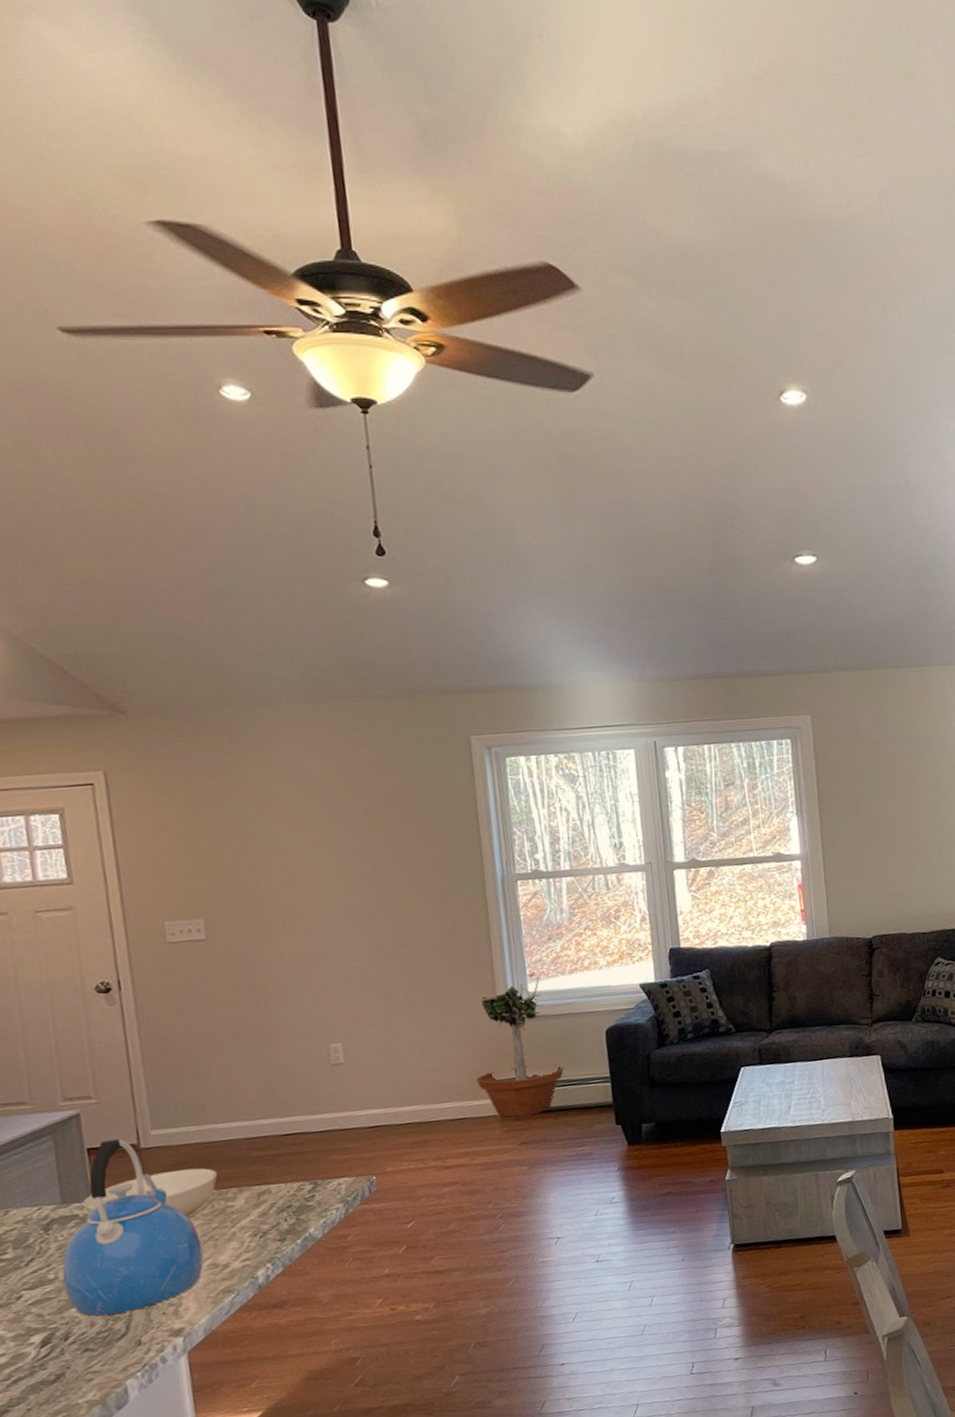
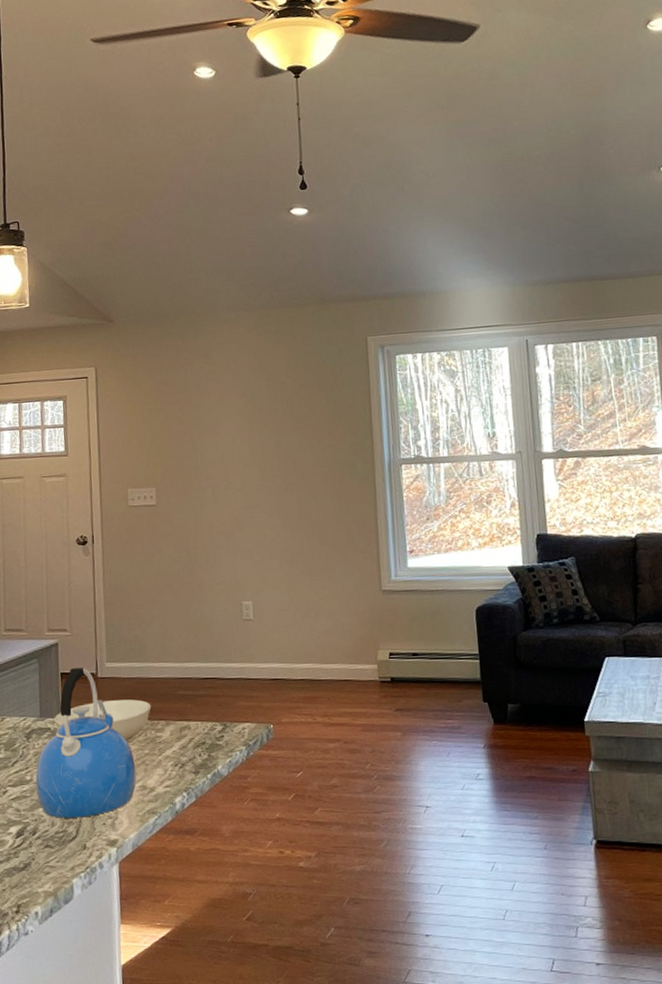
potted tree: present [476,974,564,1118] -> none [360,552,437,684]

